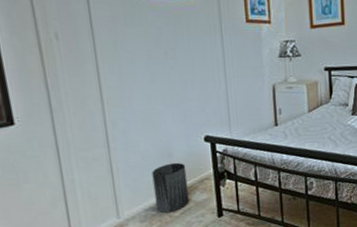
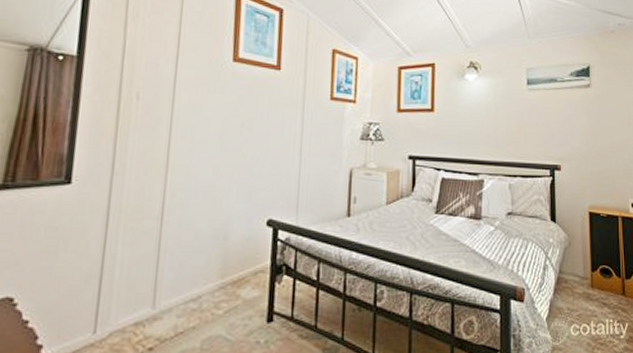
trash can: present [152,162,190,214] -> none [198,247,241,310]

